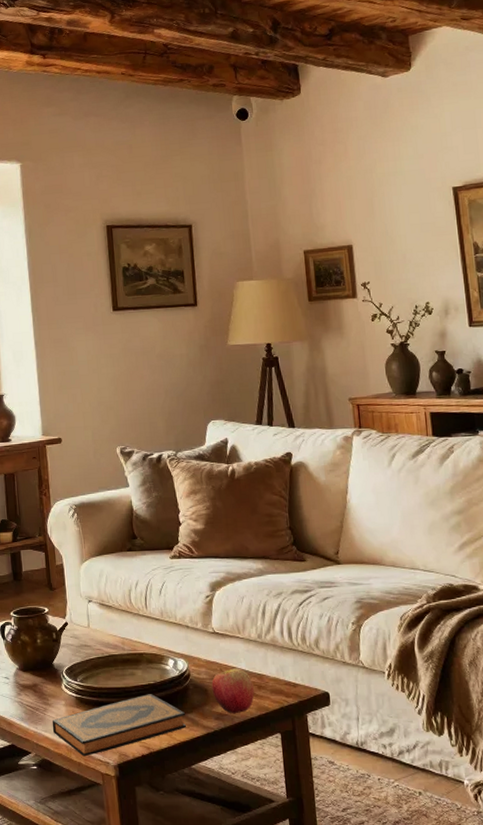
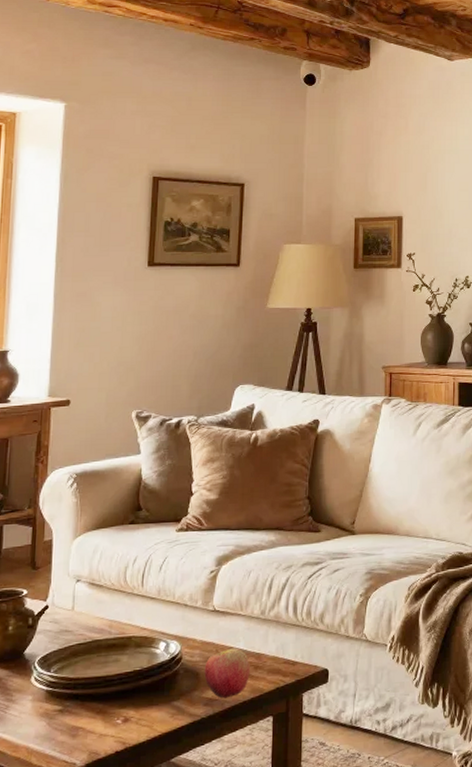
hardback book: present [52,694,187,757] -> none [12,682,172,759]

